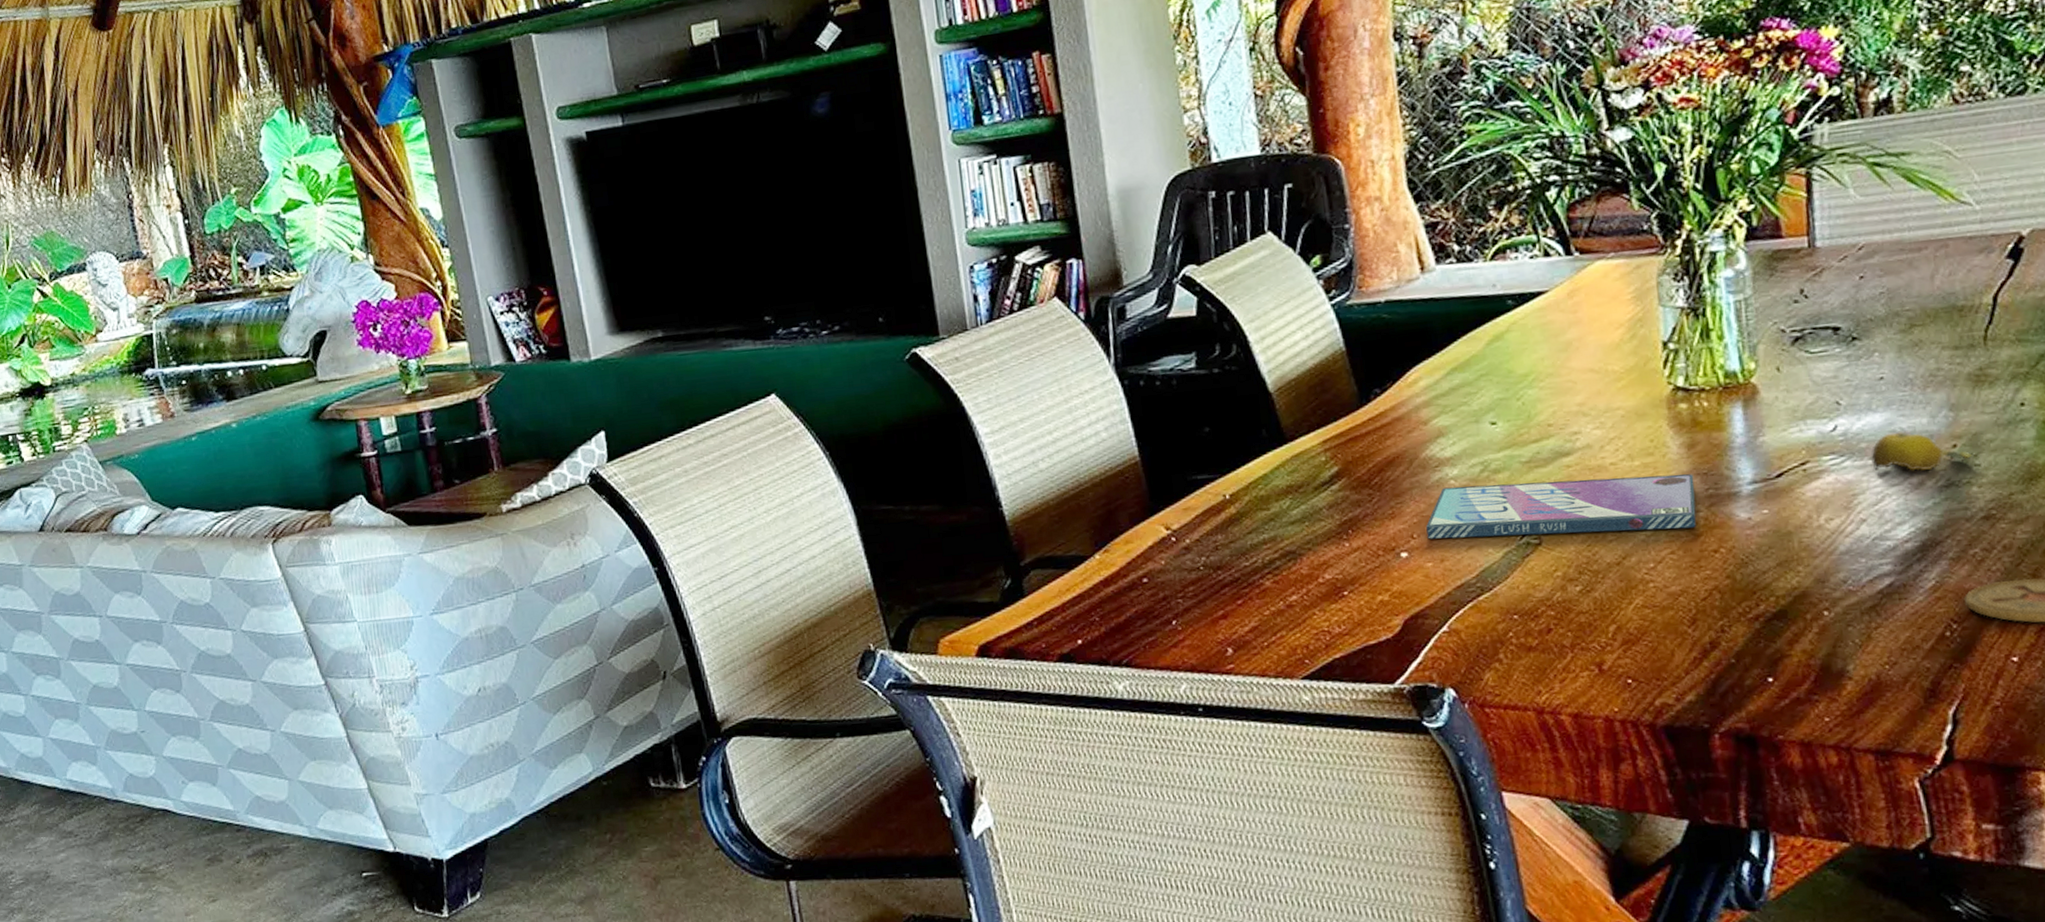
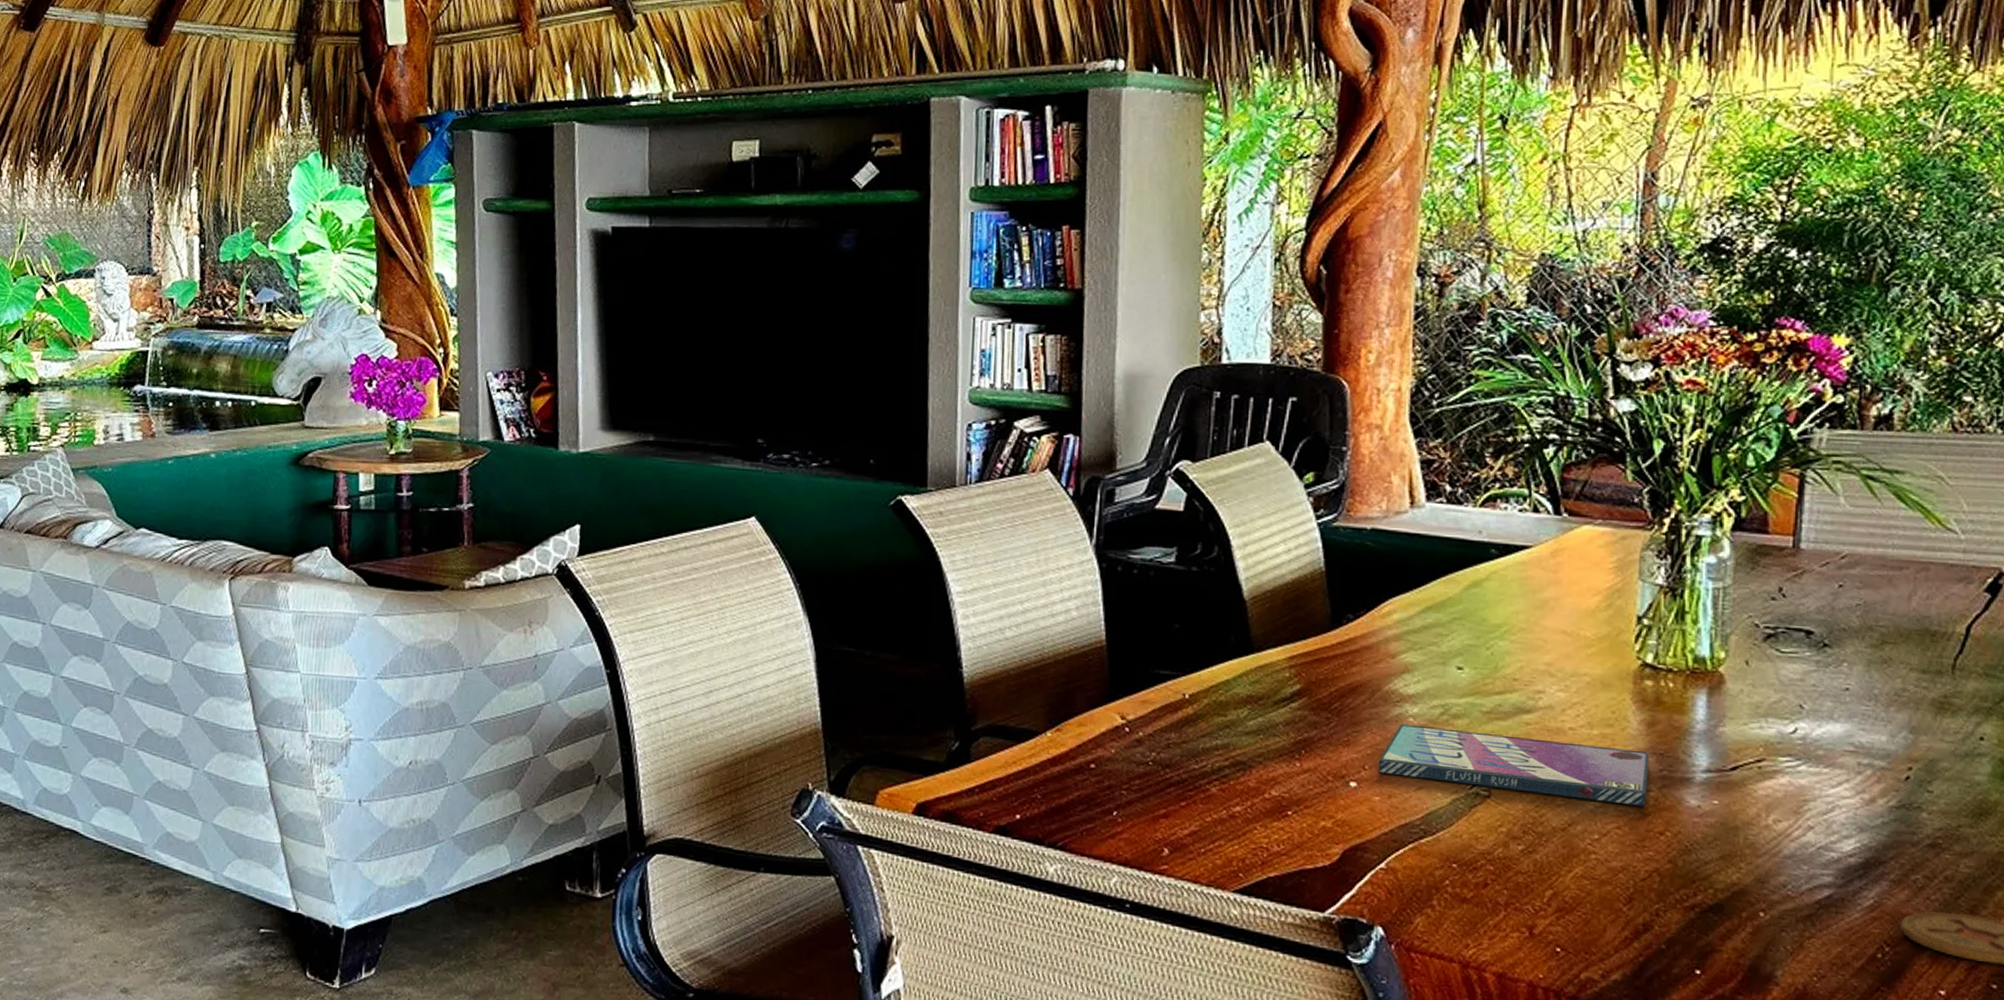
fruit: present [1870,432,1972,471] -> none [1826,745,1926,789]

